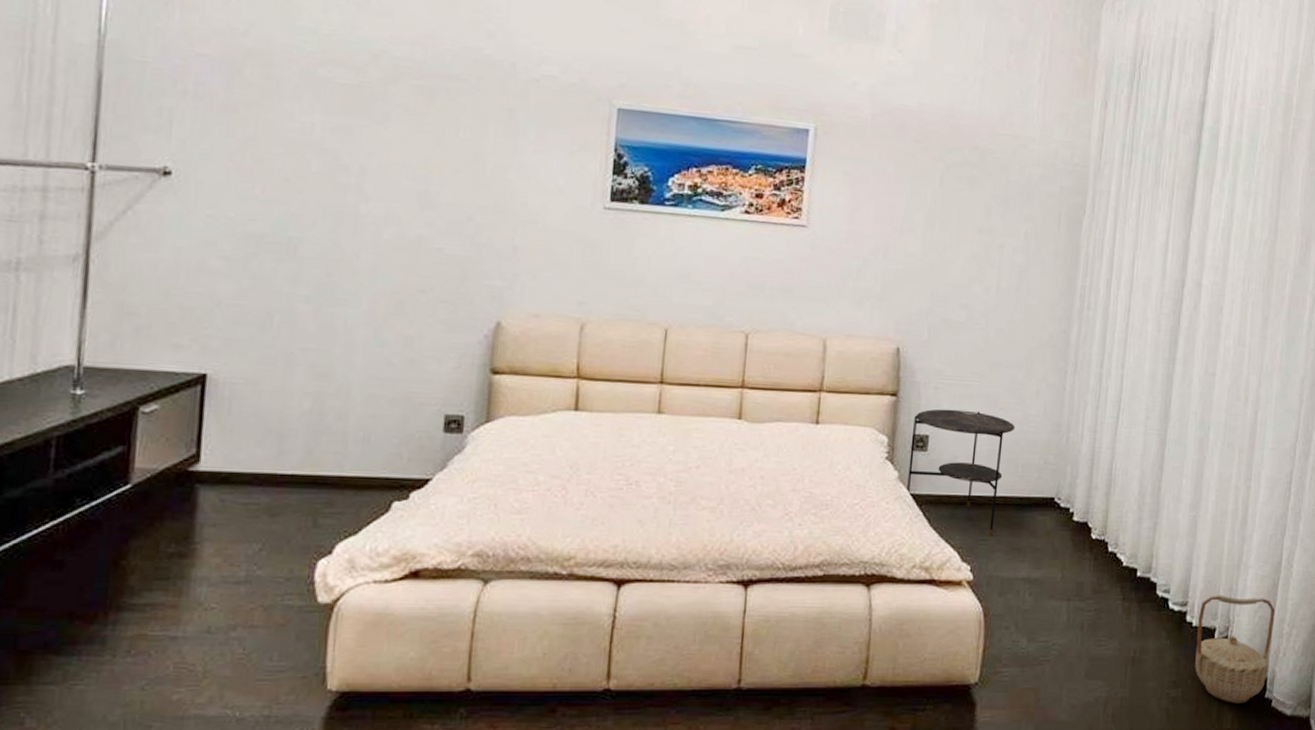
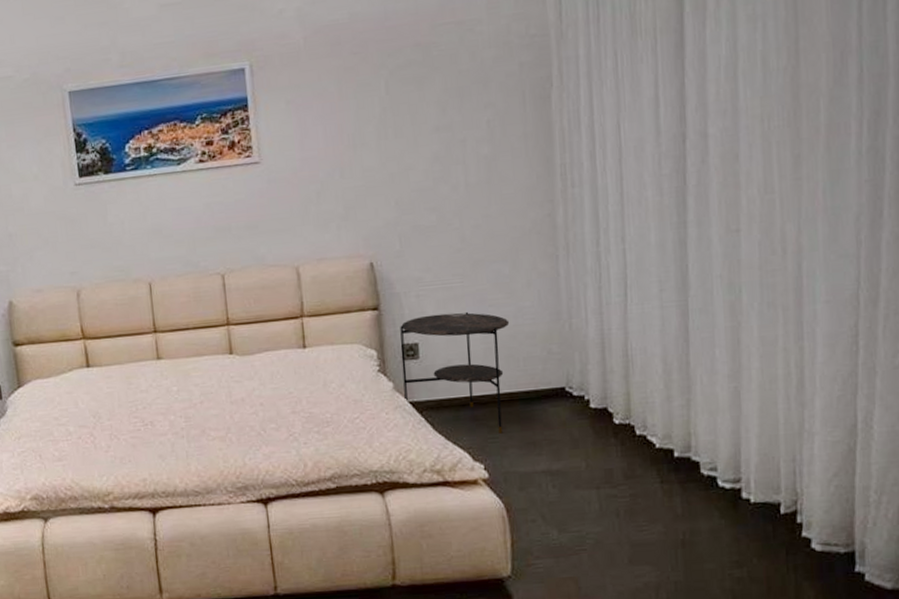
basket: present [1195,595,1275,704] -> none [757,465,856,580]

